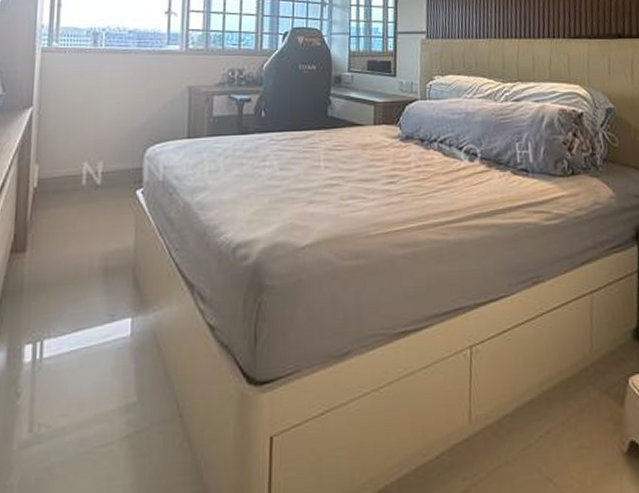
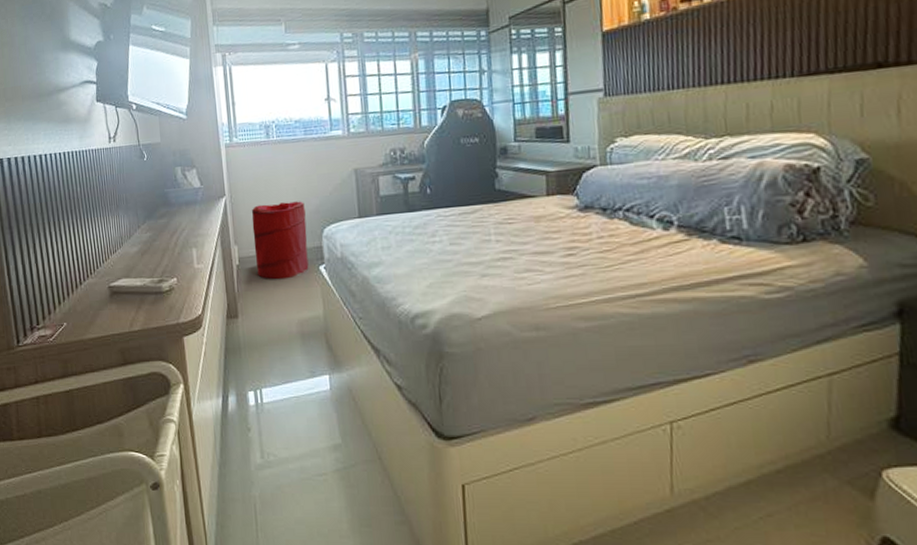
laundry hamper: none [59,117,128,206] -> present [251,201,309,280]

